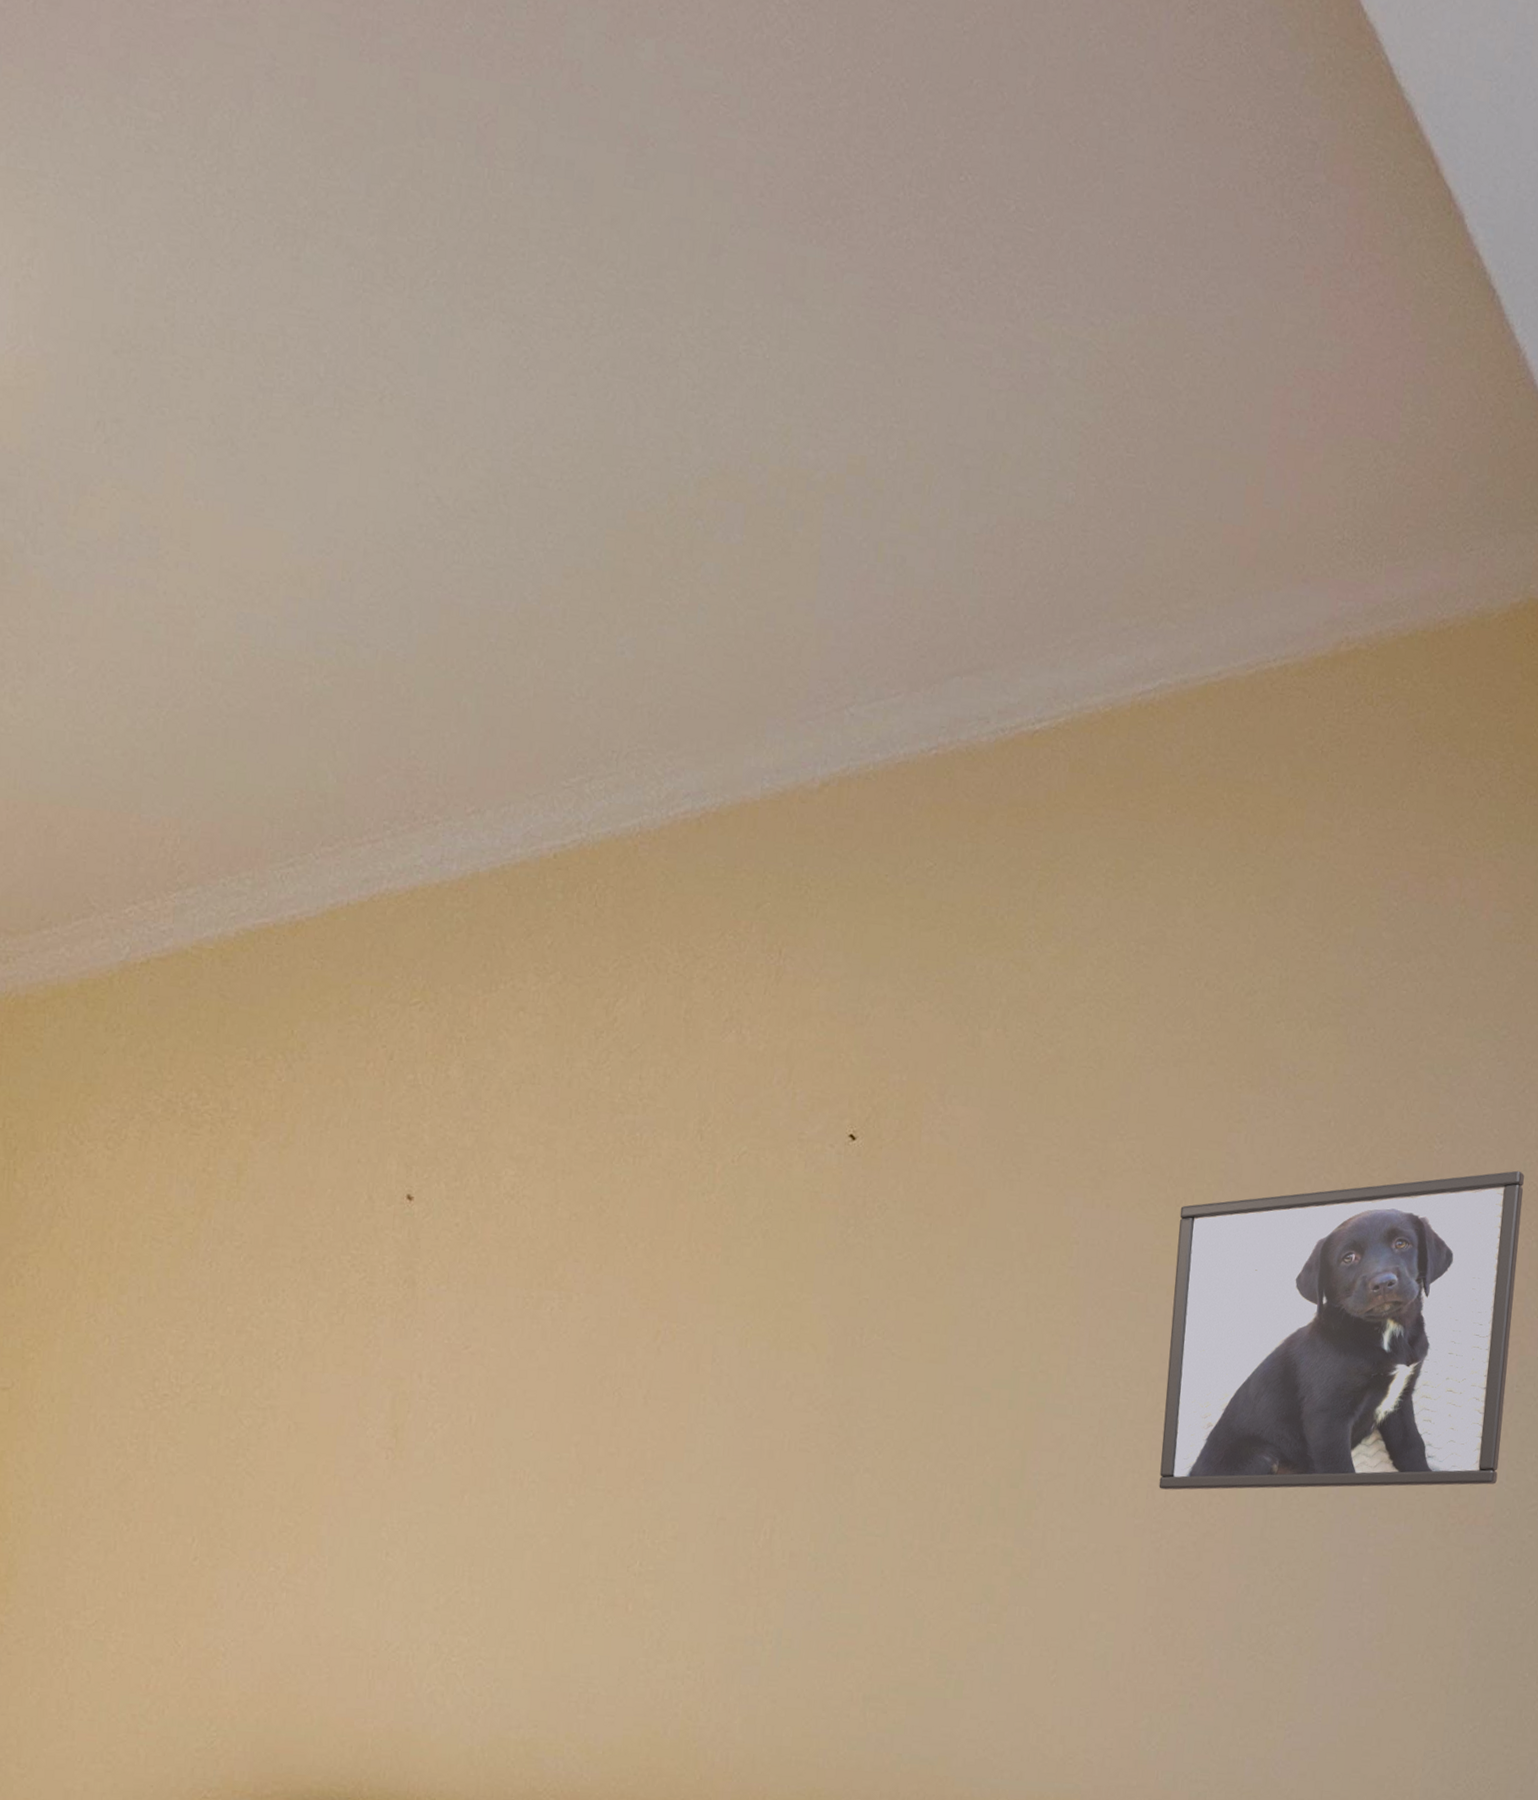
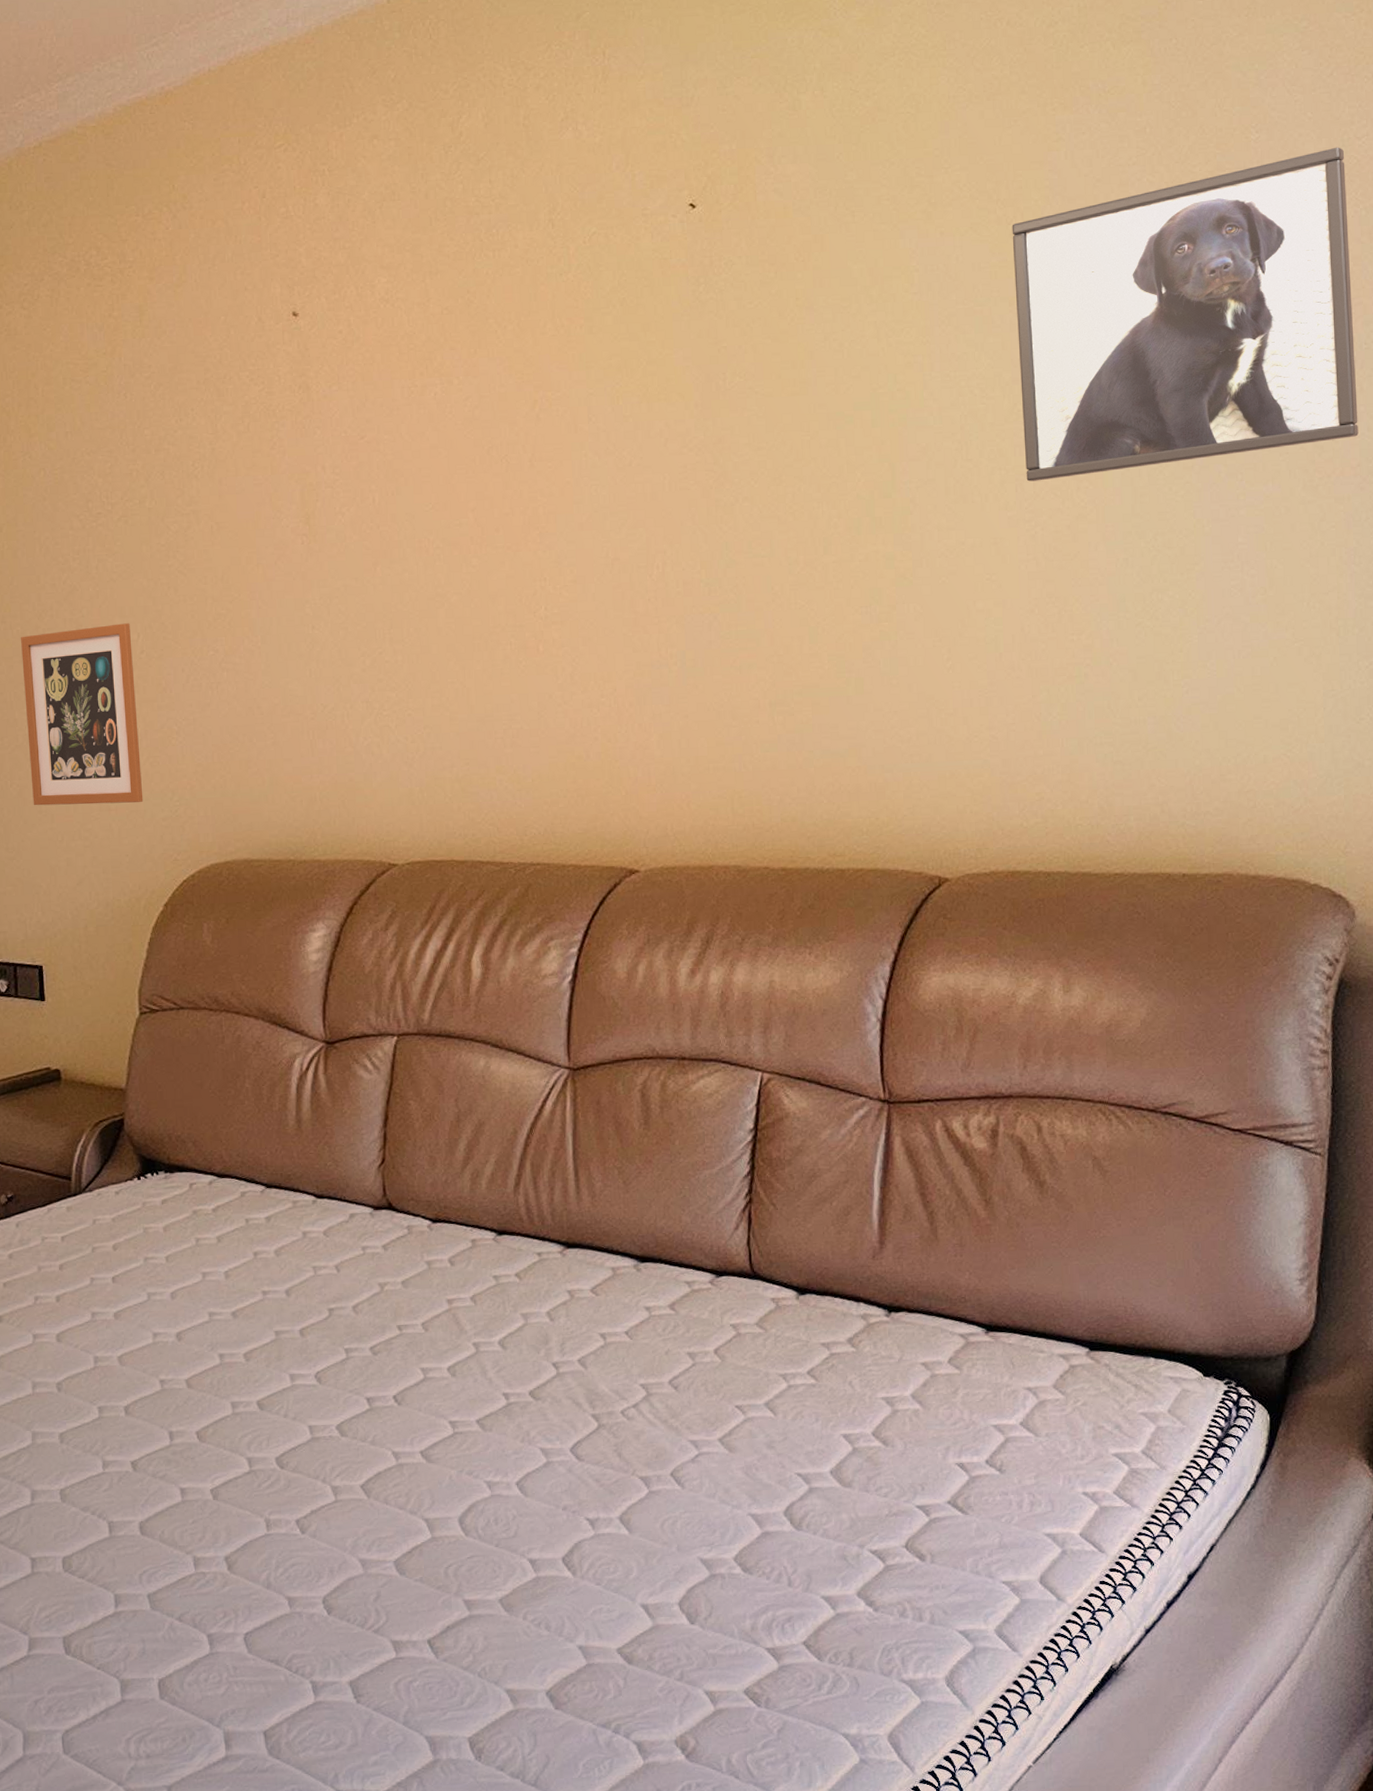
picture frame: none [53,1523,186,1729] -> present [21,623,144,806]

